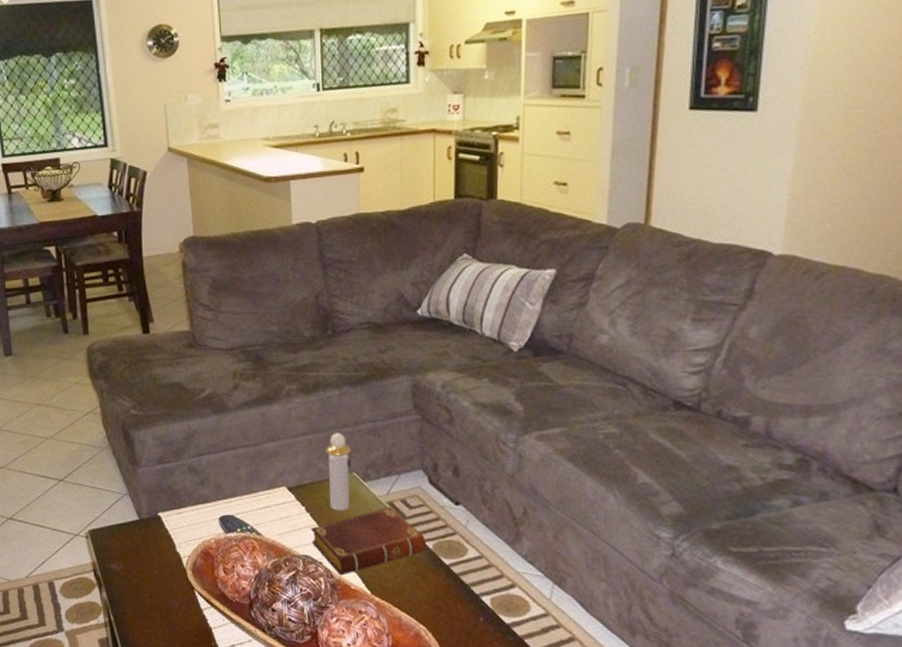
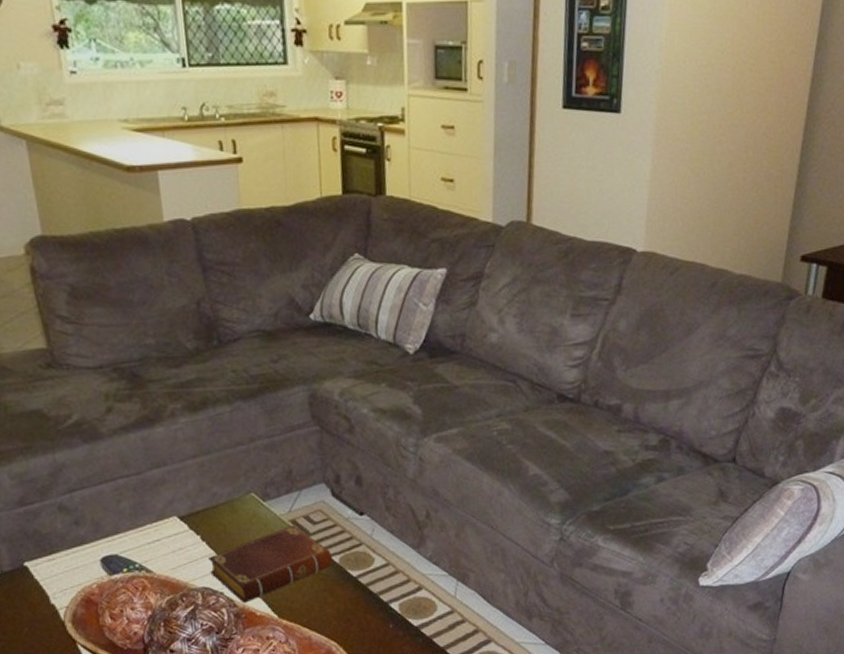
perfume bottle: present [326,433,352,511] -> none [219,452,250,536]

